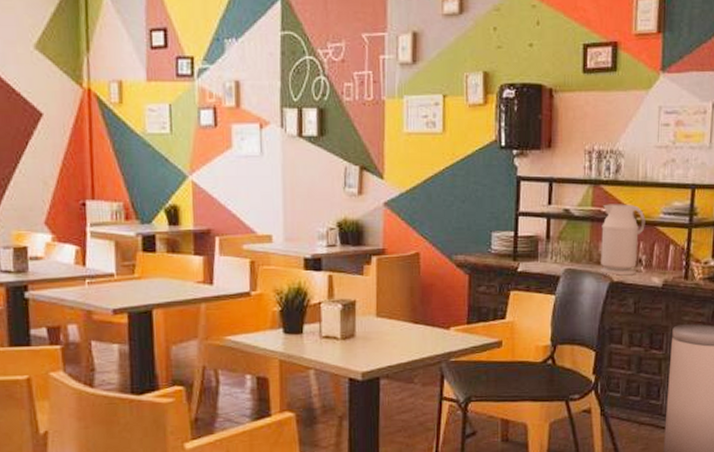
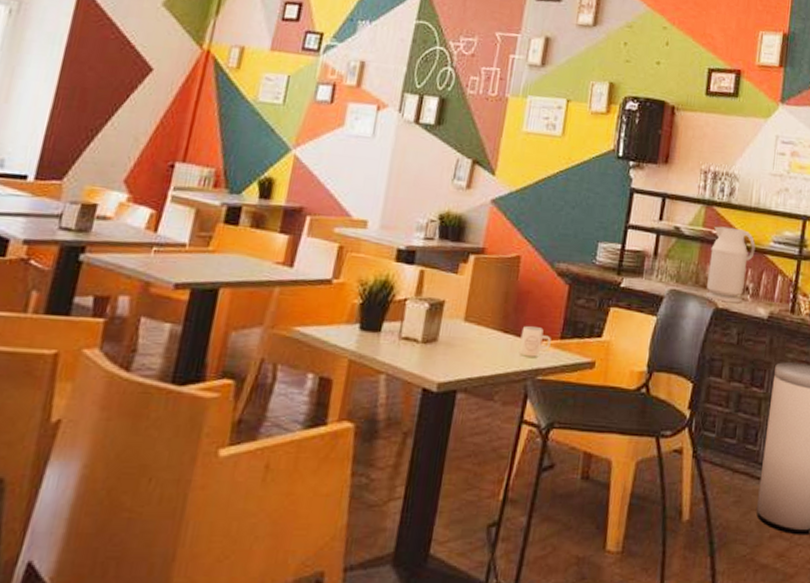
mug: none [430,315,459,343] -> present [519,326,551,357]

